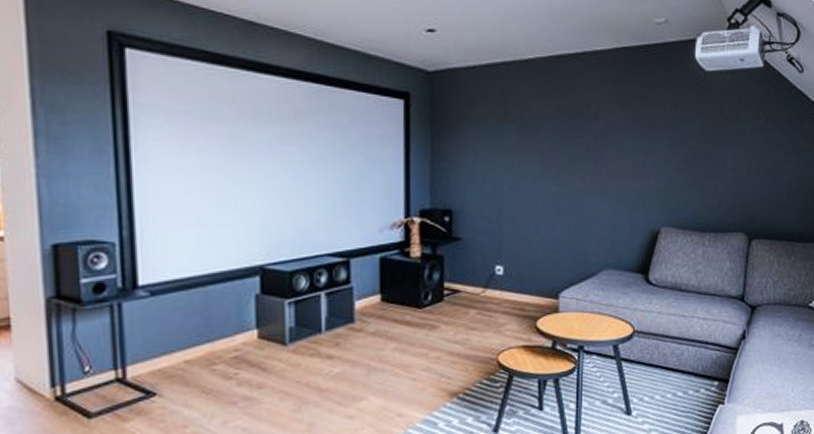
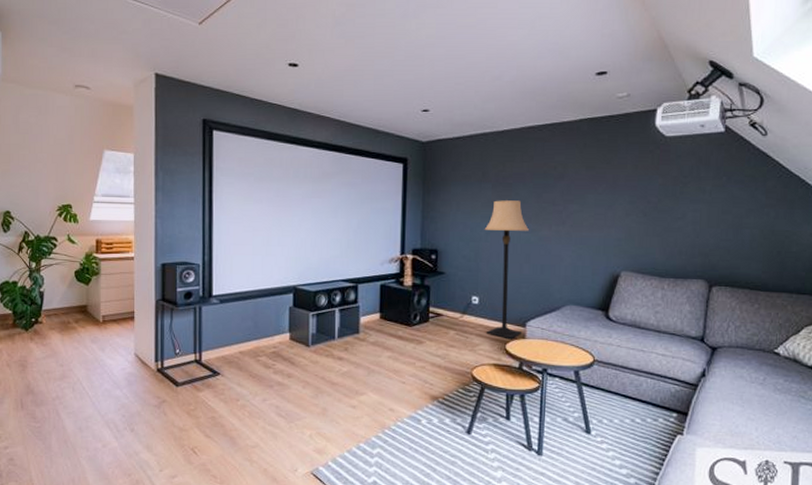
lamp: none [508,146,560,315] -> present [484,200,529,340]

